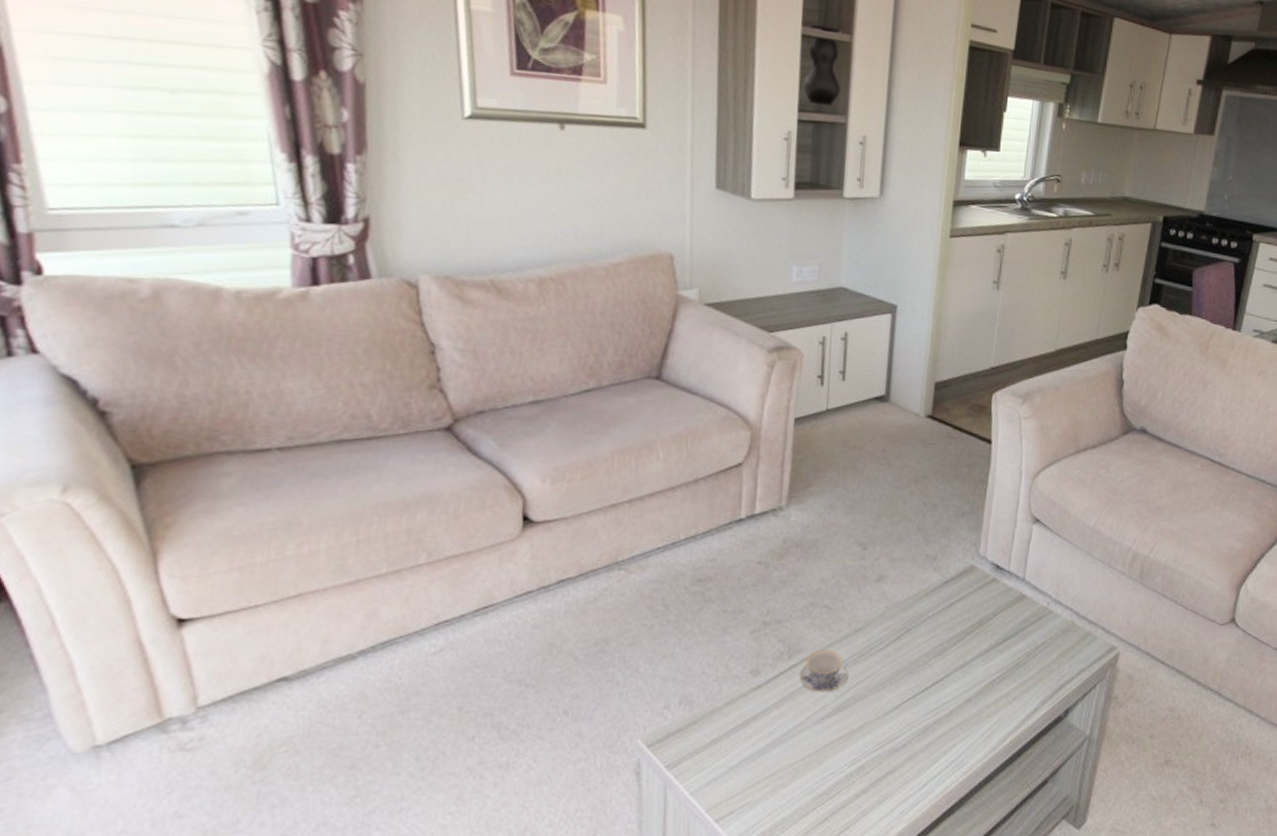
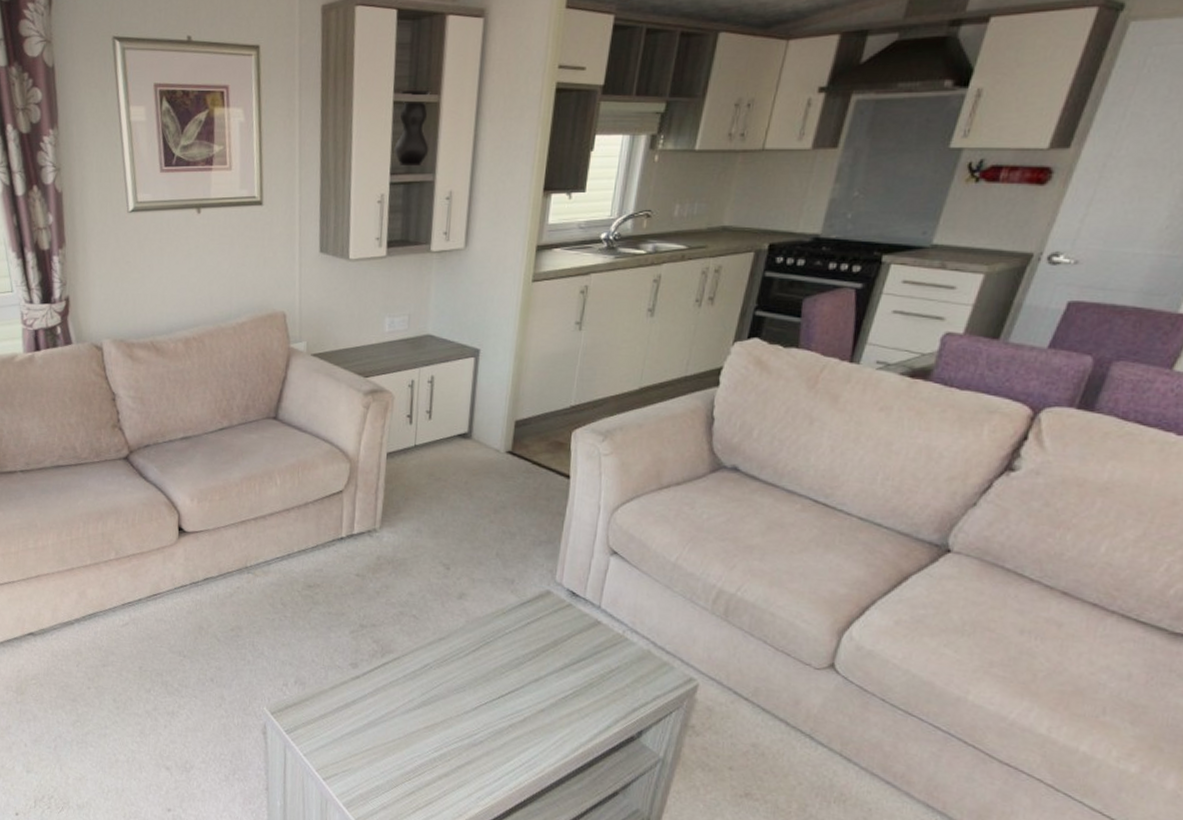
teacup: present [799,650,849,693] -> none [390,652,433,689]

